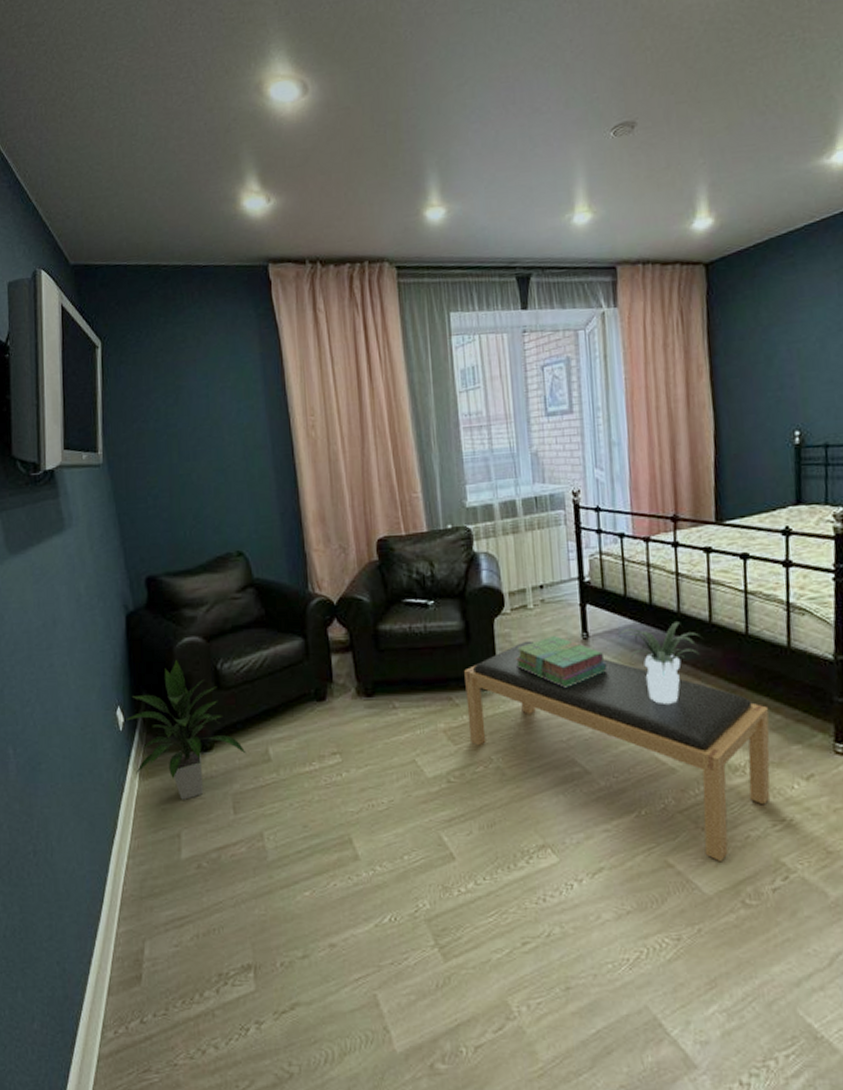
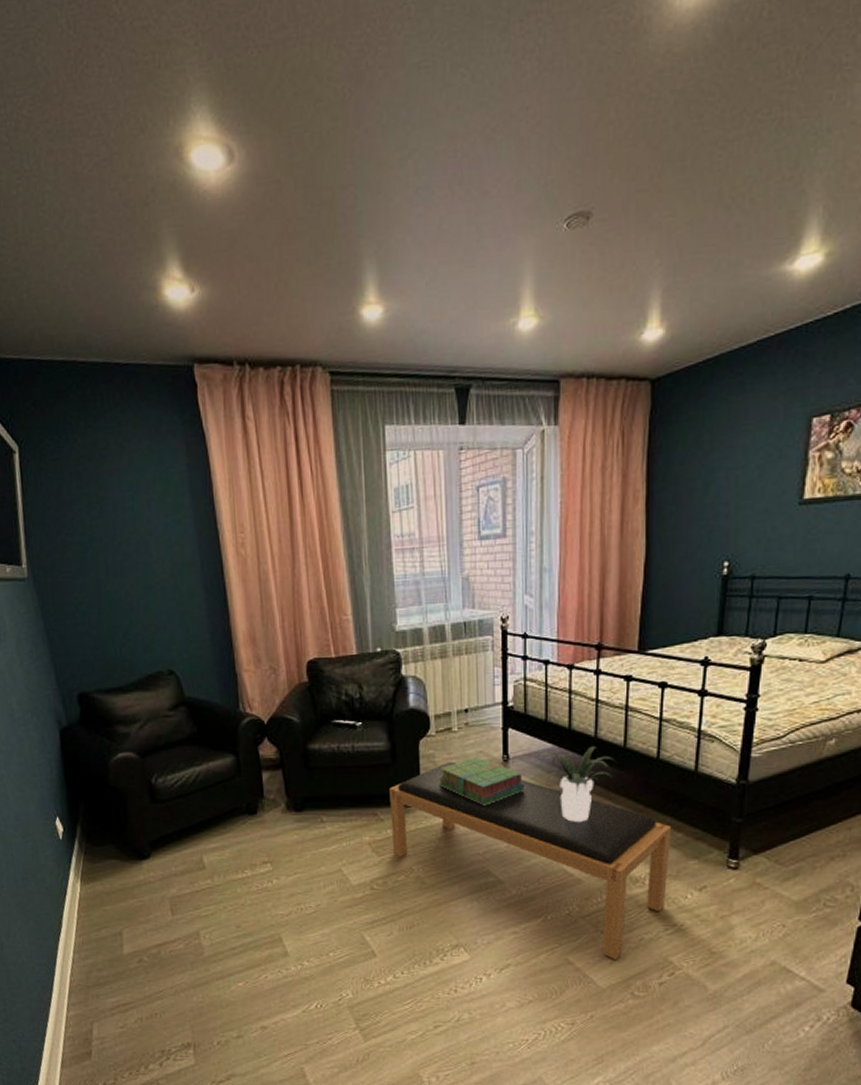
indoor plant: present [124,660,247,800] -> none [63,774,182,902]

